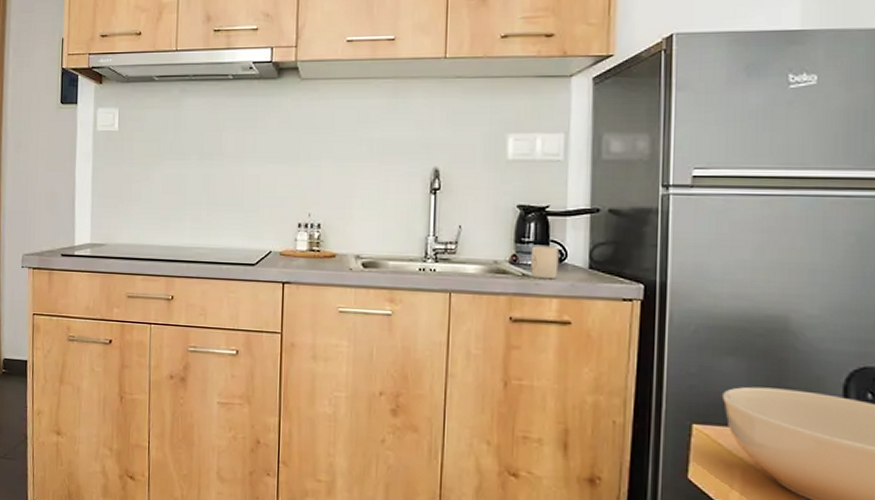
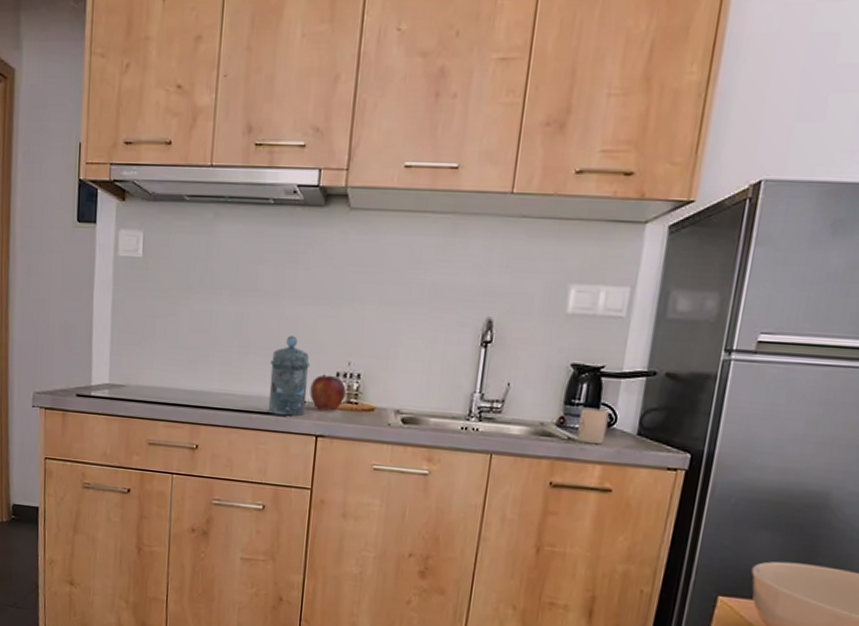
canister: none [236,192,274,266] -> present [267,335,311,417]
fruit: none [274,226,308,259] -> present [310,374,346,411]

